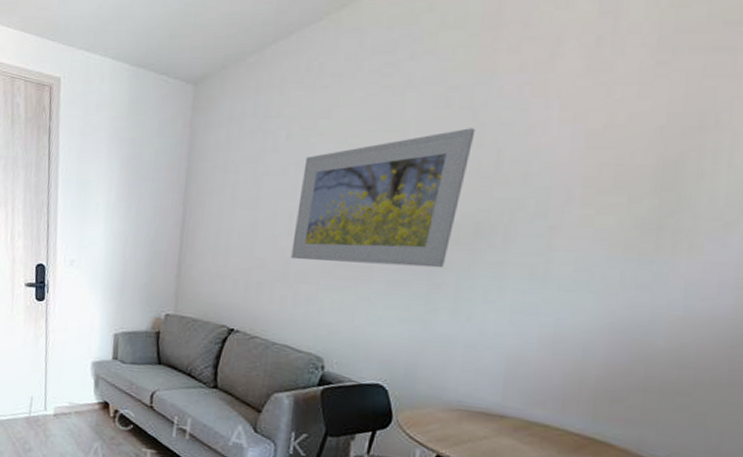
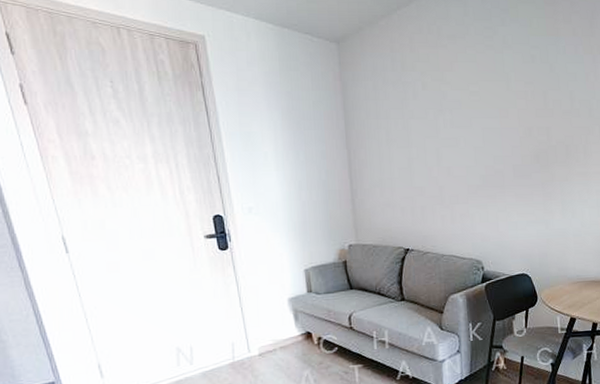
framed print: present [291,128,476,268] -> none [440,77,554,186]

